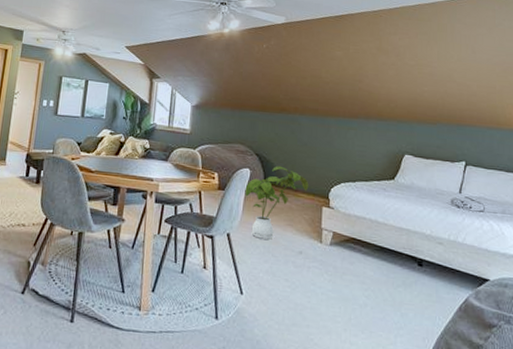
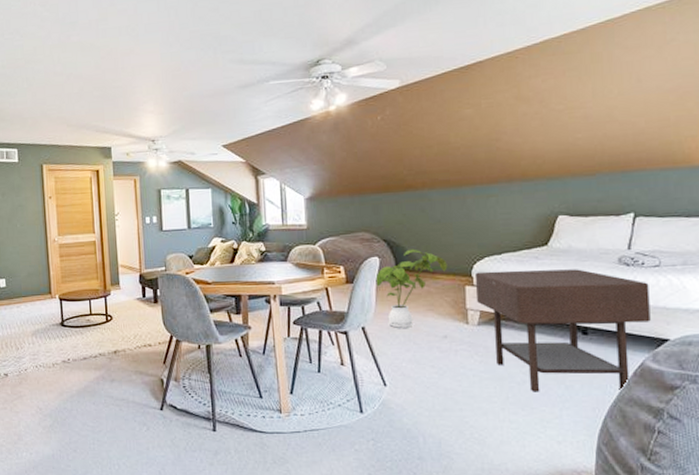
side table: none [330,195,475,323] -> present [474,269,651,392]

